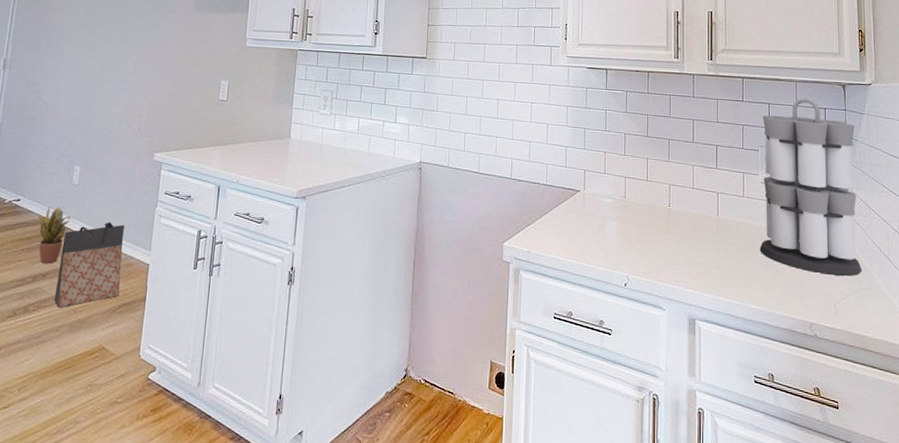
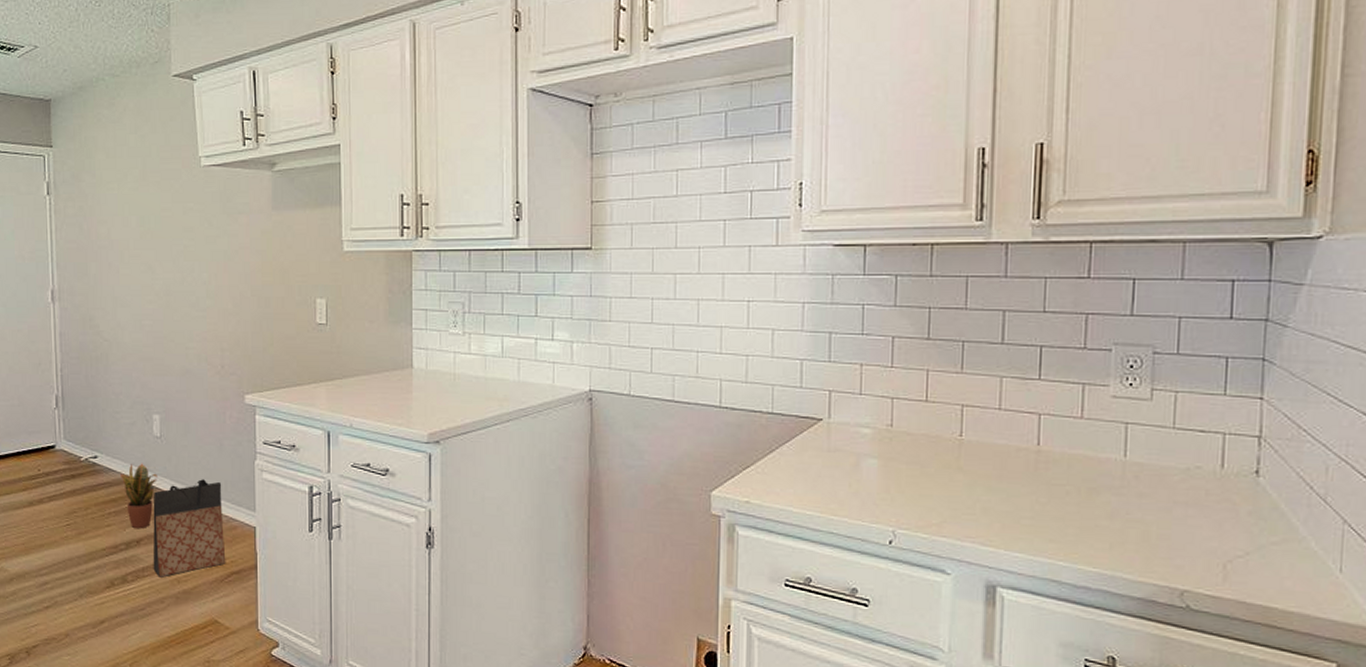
spice rack: present [759,98,862,276] -> none [1104,266,1284,525]

